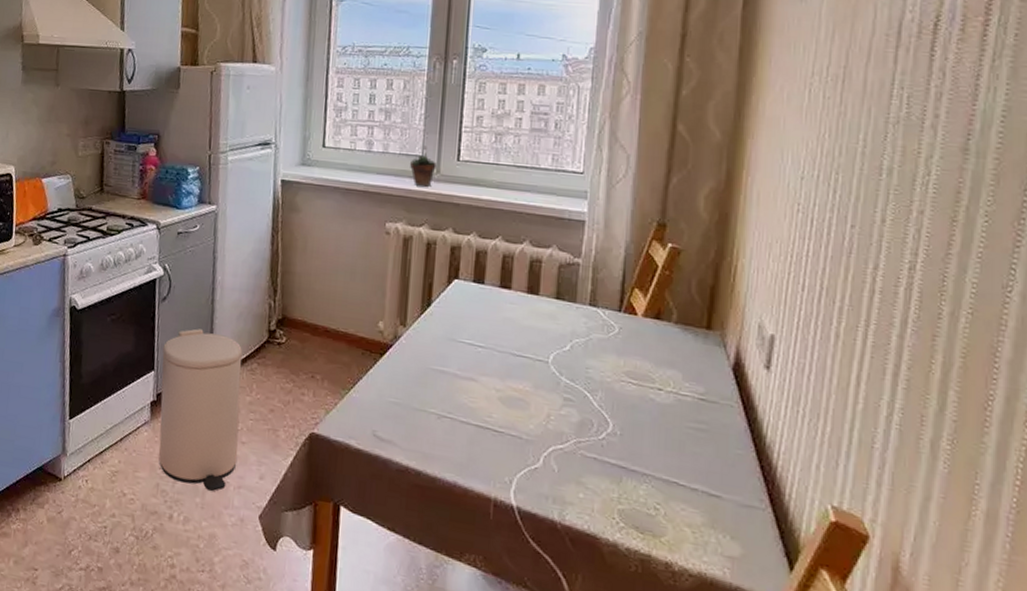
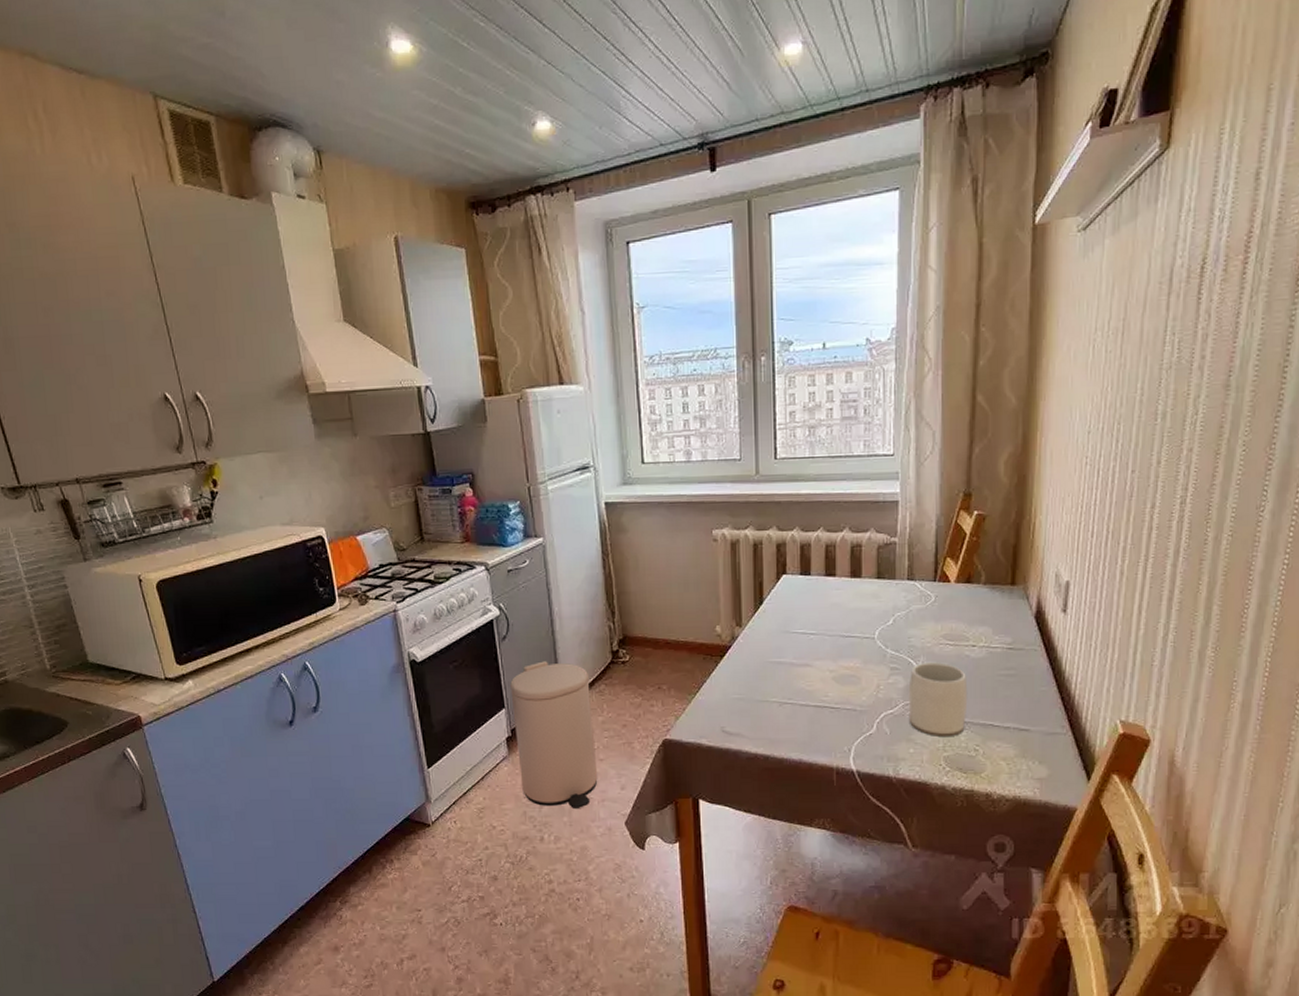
succulent plant: present [410,145,437,187] -> none [730,448,755,489]
mug: none [580,398,651,488] -> present [908,662,968,736]

